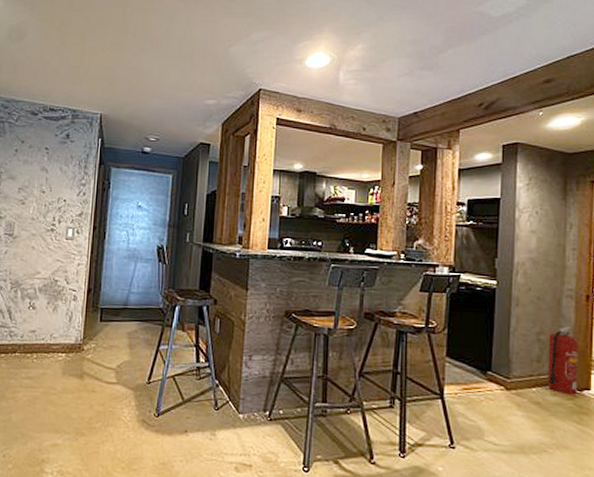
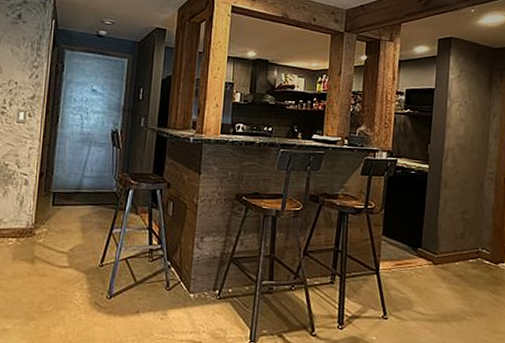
fire extinguisher: present [548,326,578,395] -> none [469,206,496,268]

